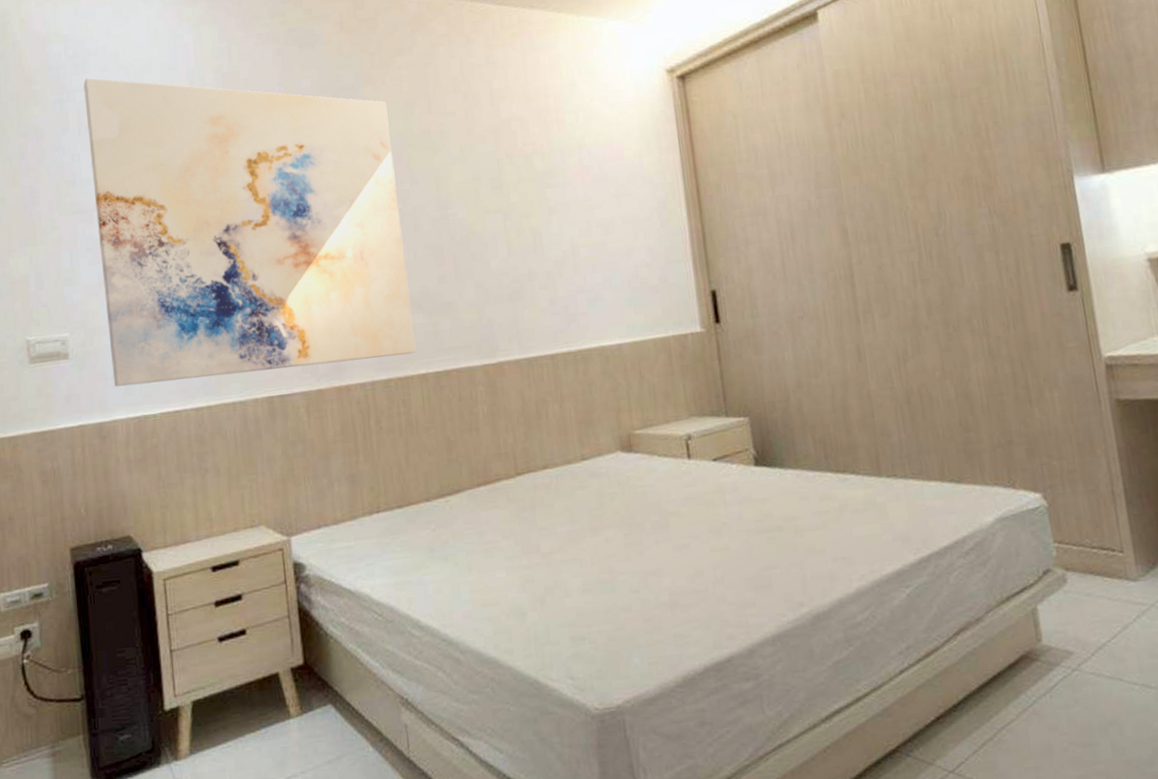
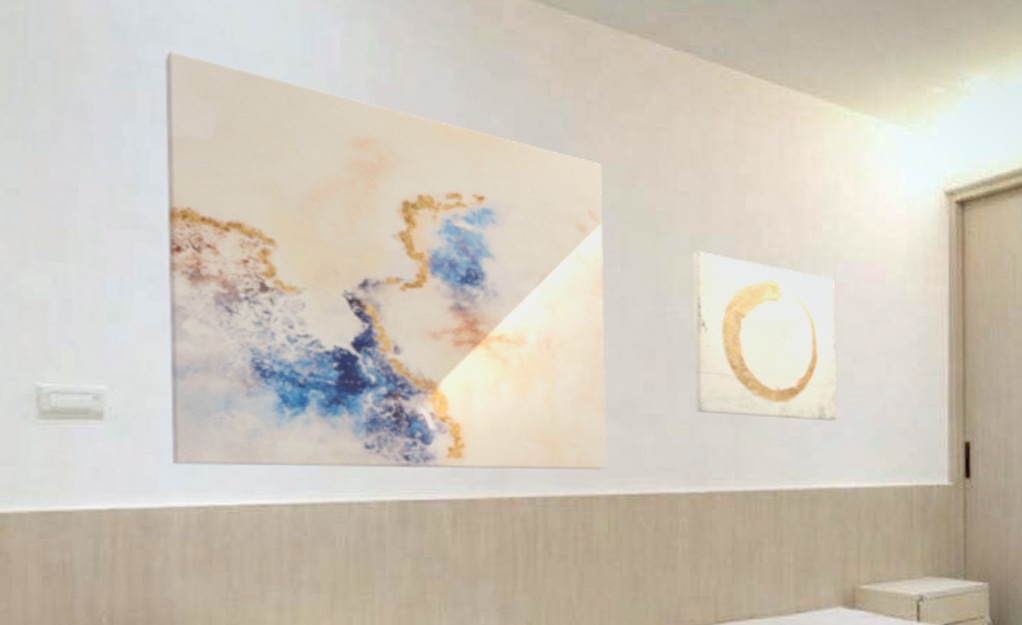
wall art: none [463,159,596,296] -> present [693,251,836,421]

